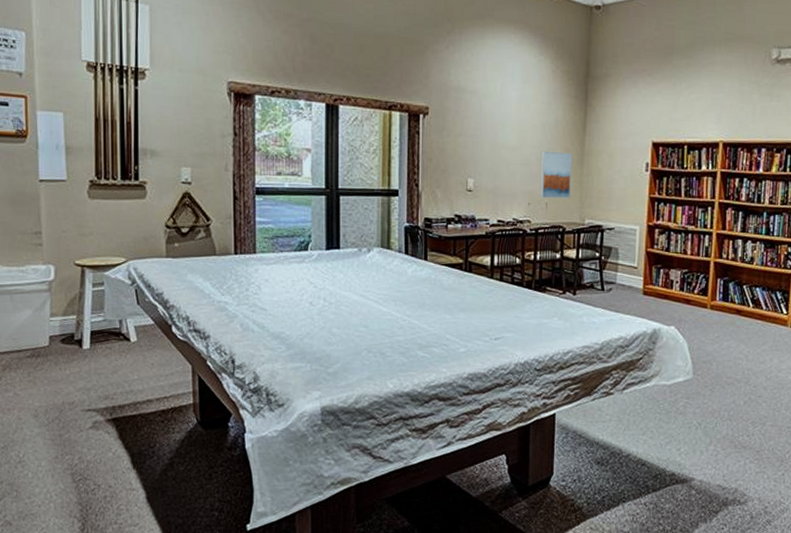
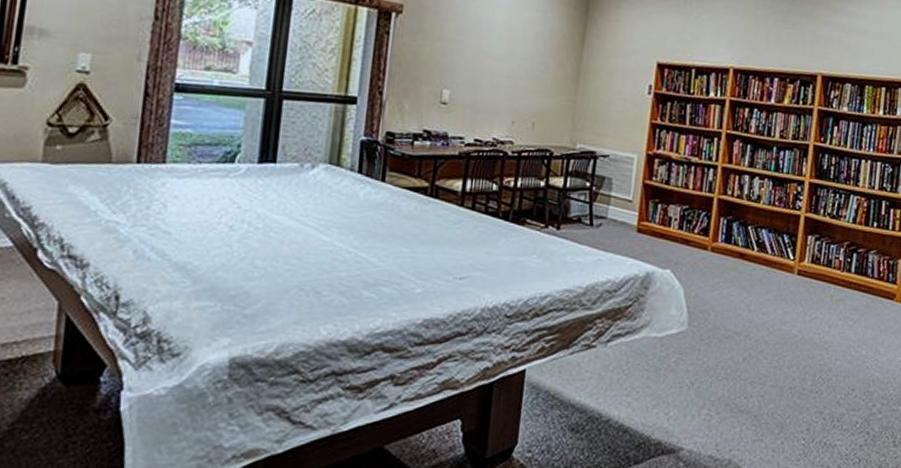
wall art: present [539,151,573,199] -> none [526,63,568,119]

